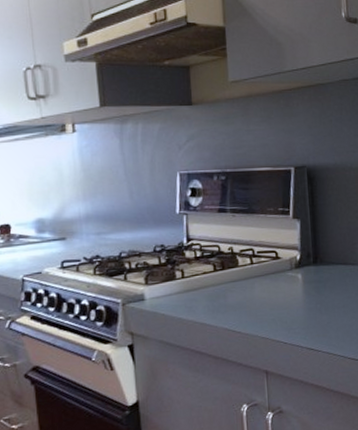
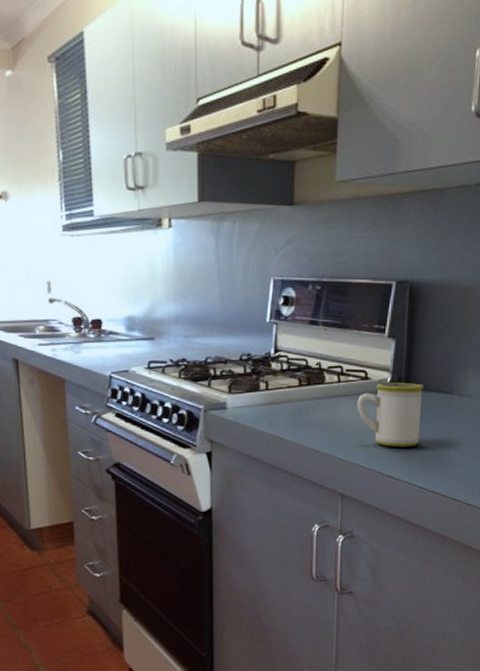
mug: none [271,258,333,321] -> present [357,382,425,447]

